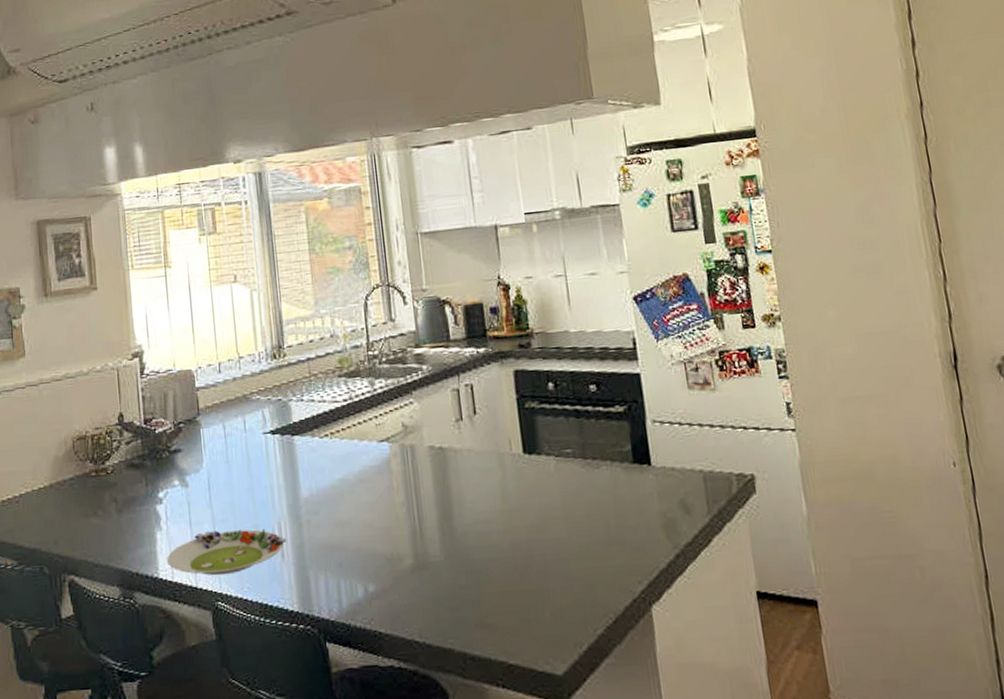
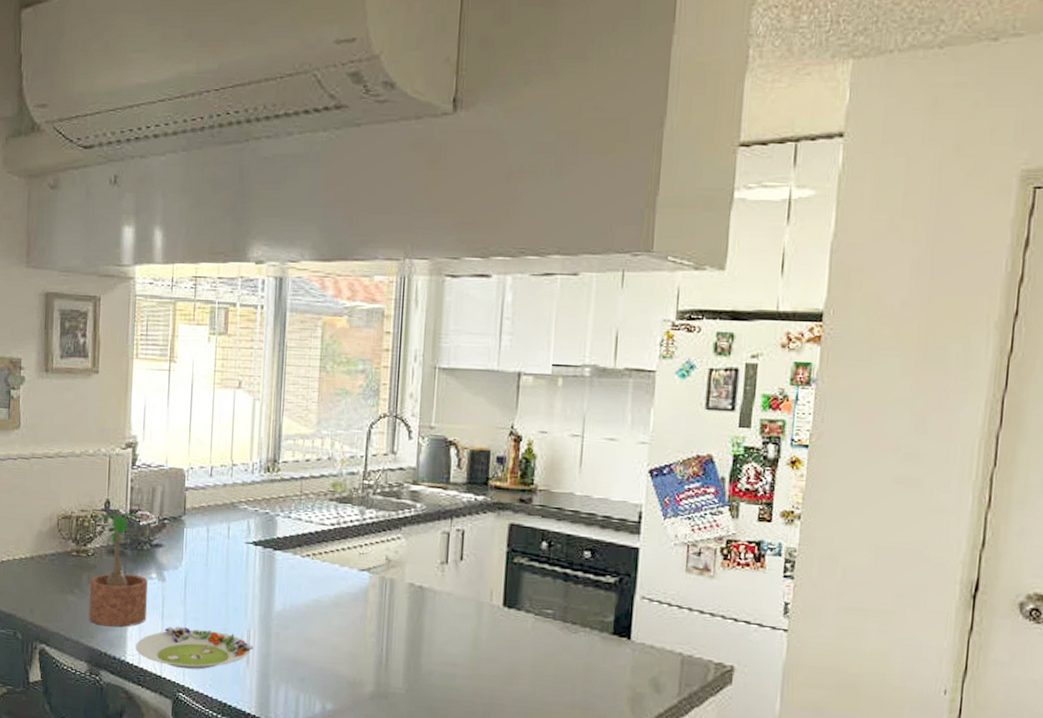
potted plant: none [102,422,175,545] -> present [86,512,152,627]

